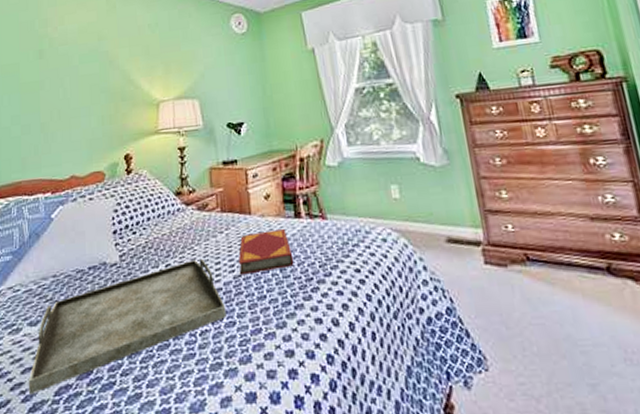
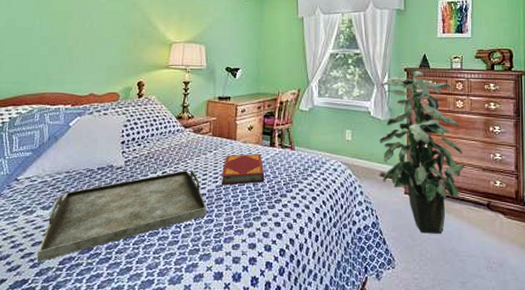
indoor plant: none [427,95,566,318] -> present [379,70,466,234]

